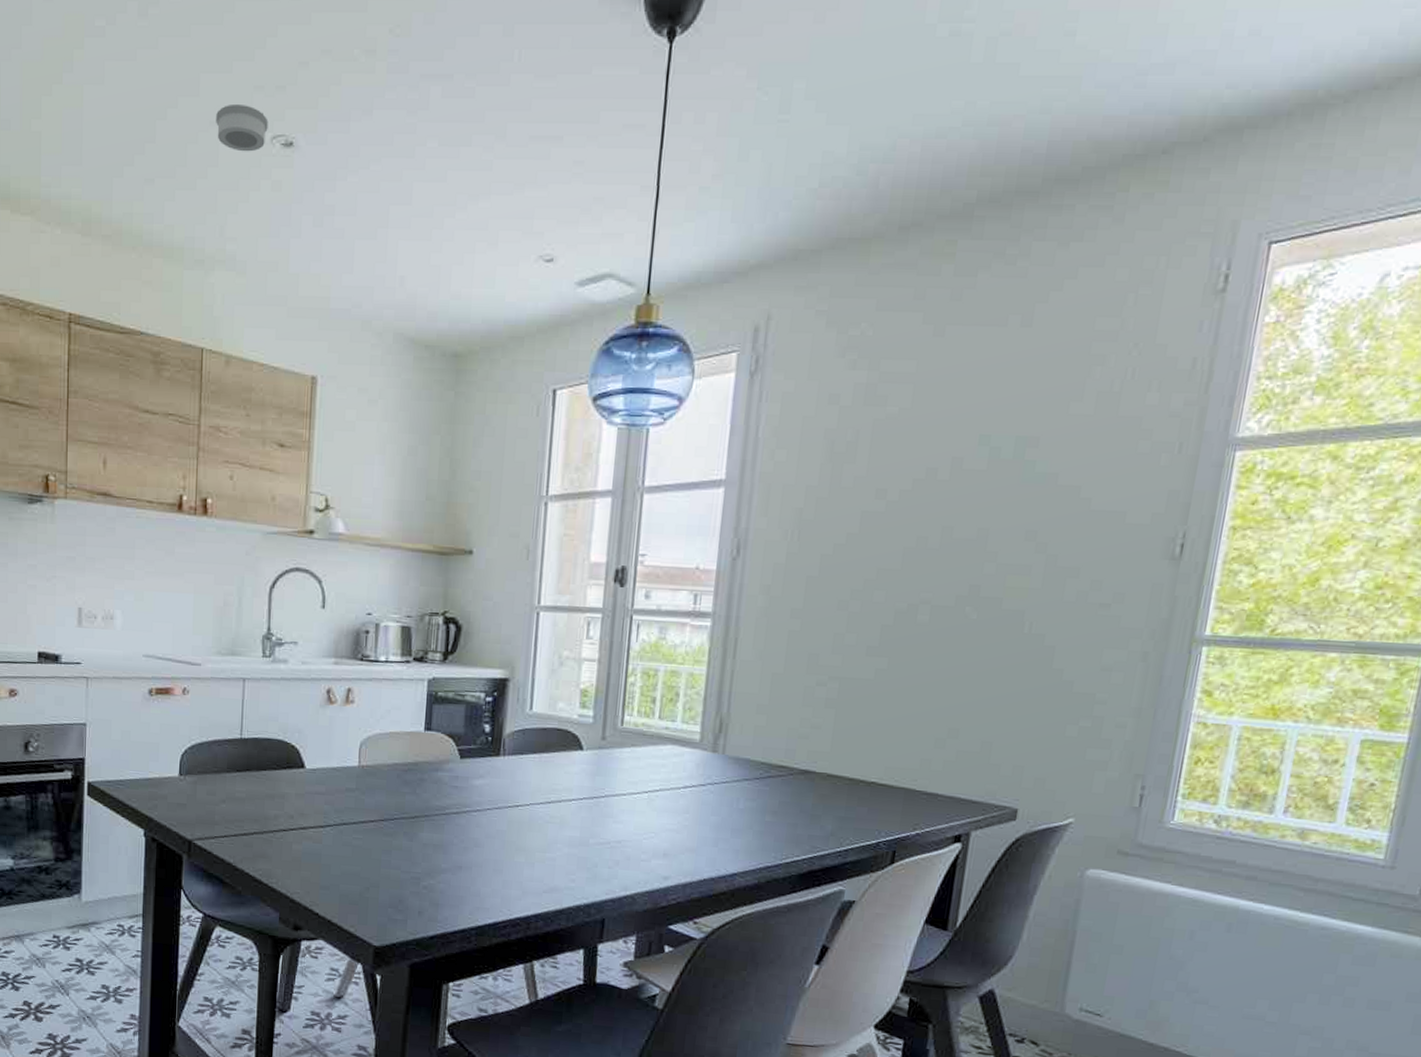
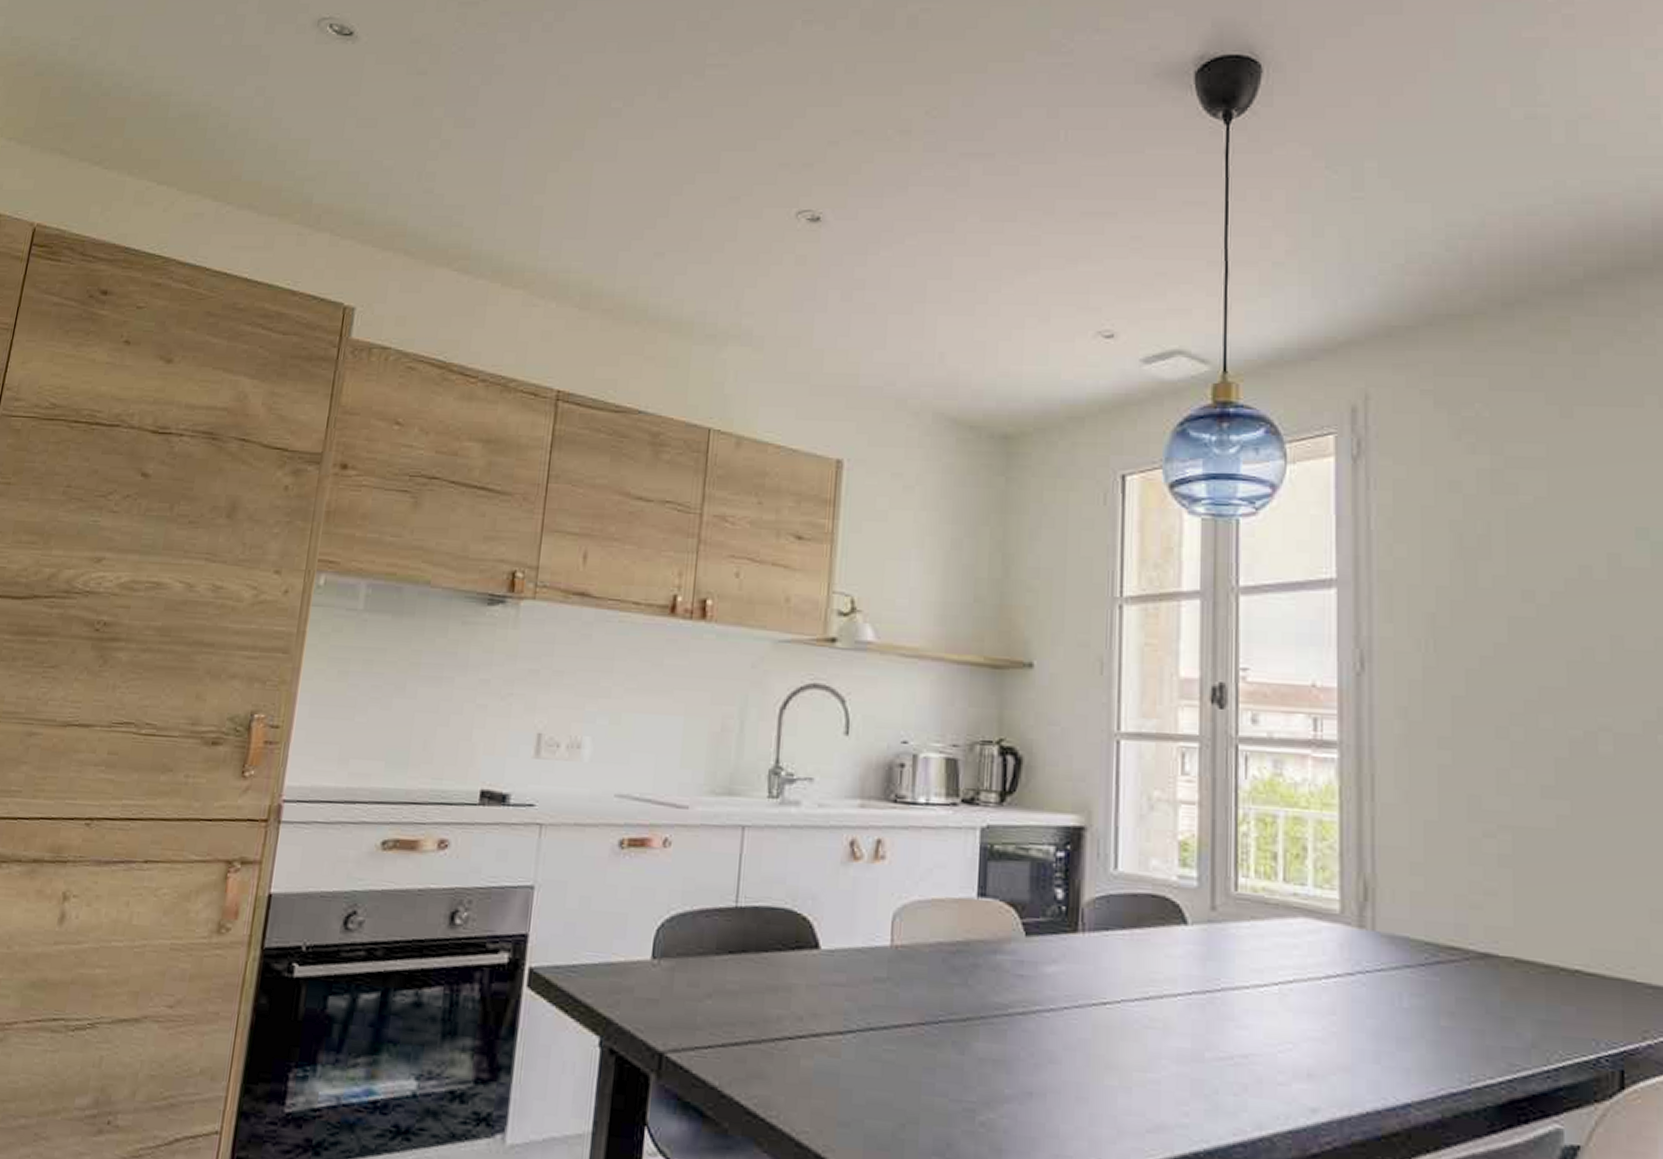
smoke detector: present [216,103,269,152] -> none [736,180,794,227]

